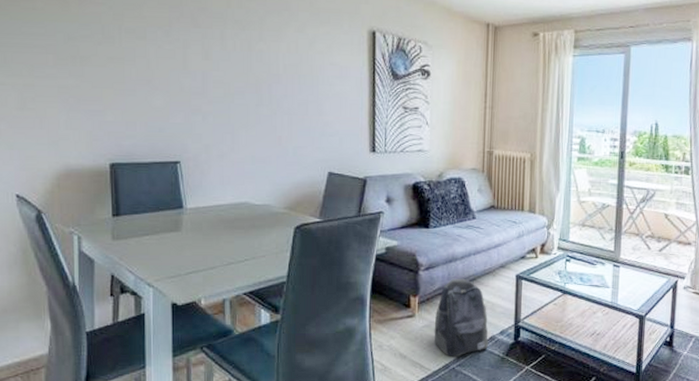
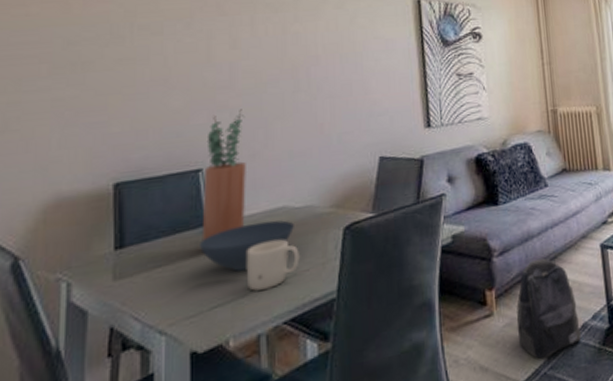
bowl: none [178,212,254,248] -> present [200,220,294,272]
vase: none [179,114,217,220] -> present [202,109,248,241]
mug: none [214,228,259,266] -> present [246,239,301,291]

